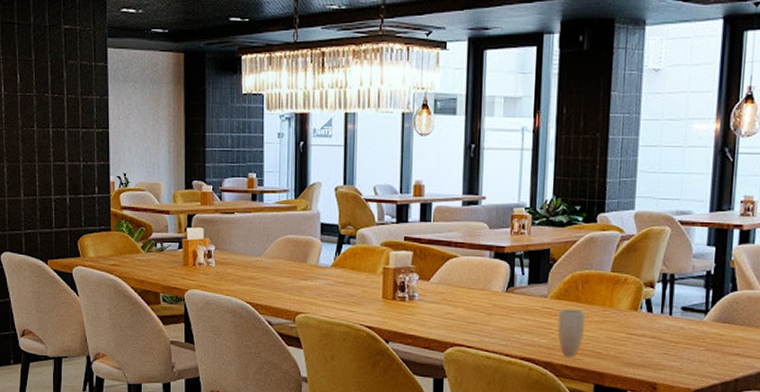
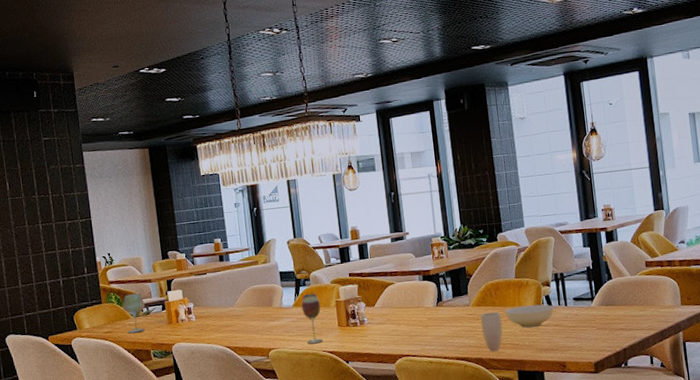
wine glass: none [134,224,159,271] -> present [122,293,145,334]
wineglass: none [342,254,365,315] -> present [301,293,323,344]
bowl: none [590,307,655,335] -> present [504,304,554,328]

